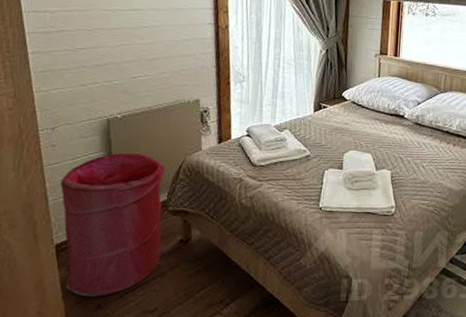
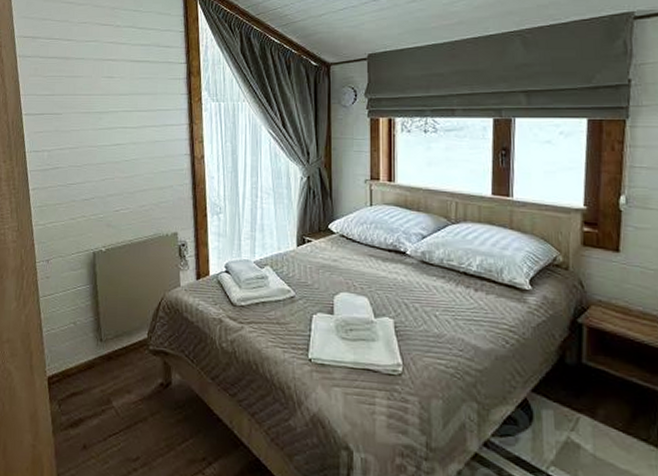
laundry hamper: present [60,152,165,297] -> none [52,286,145,437]

